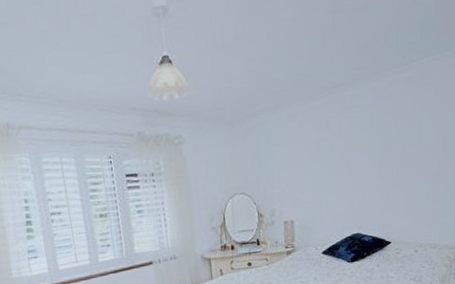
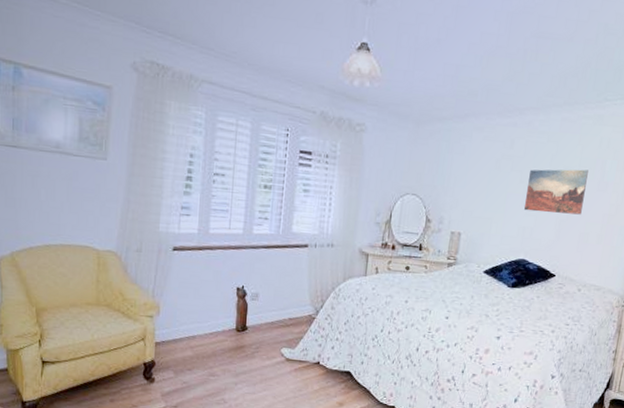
wall art: none [349,134,406,187] -> present [524,169,588,215]

